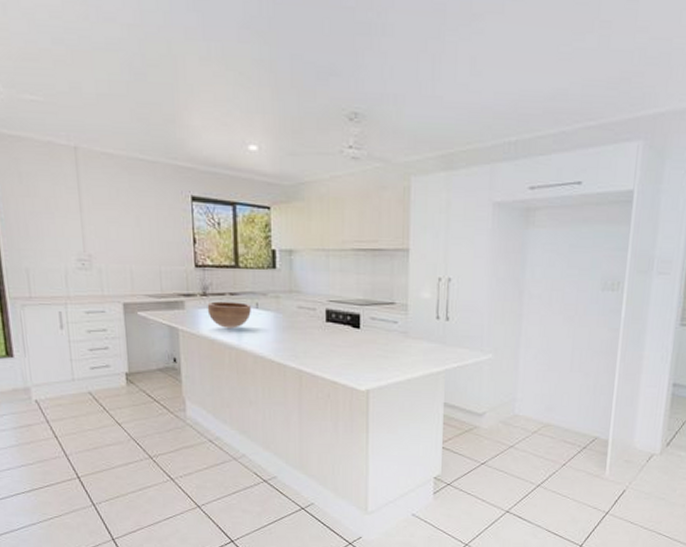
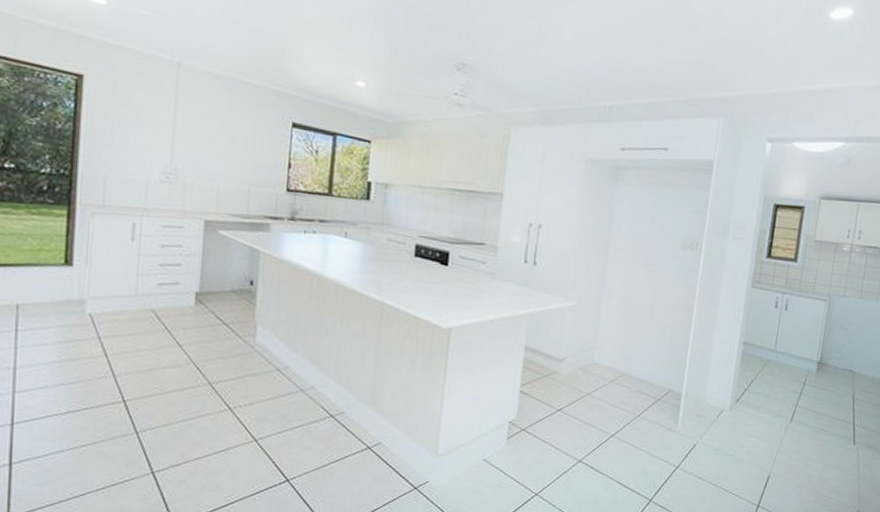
bowl: present [207,301,251,329] -> none [293,226,339,256]

